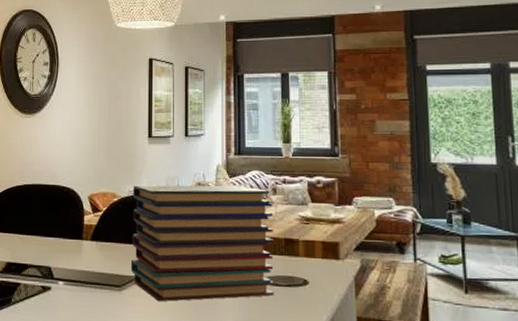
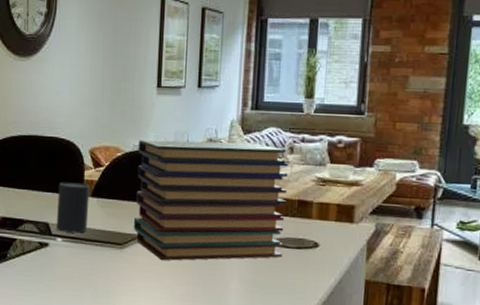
cup: none [57,227,89,277] -> present [56,182,90,233]

